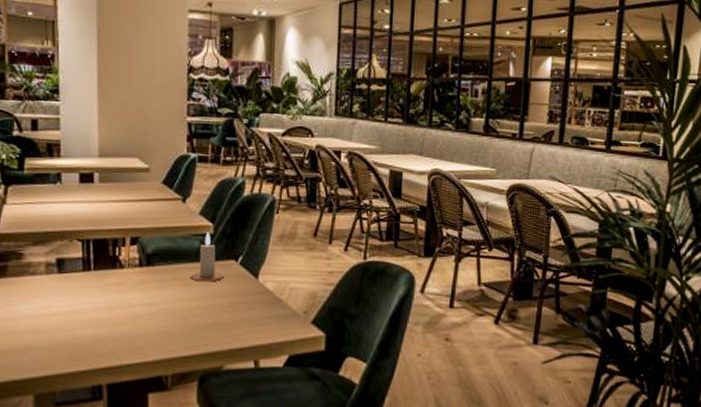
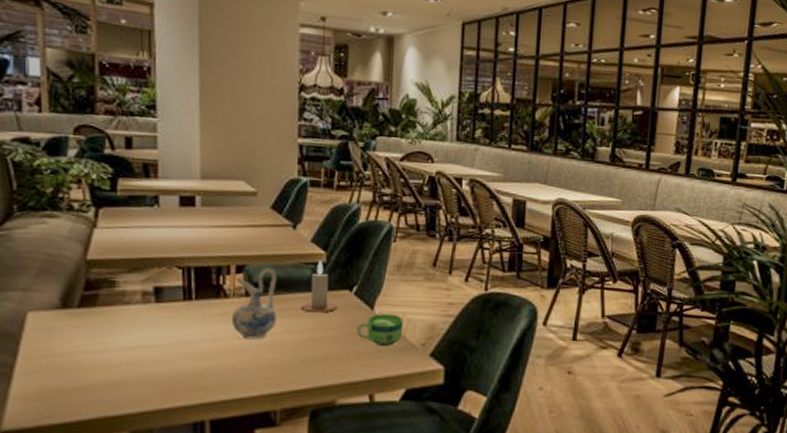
ceramic pitcher: none [126,240,169,307] -> present [231,268,277,339]
cup: none [242,282,286,313] -> present [356,314,404,346]

